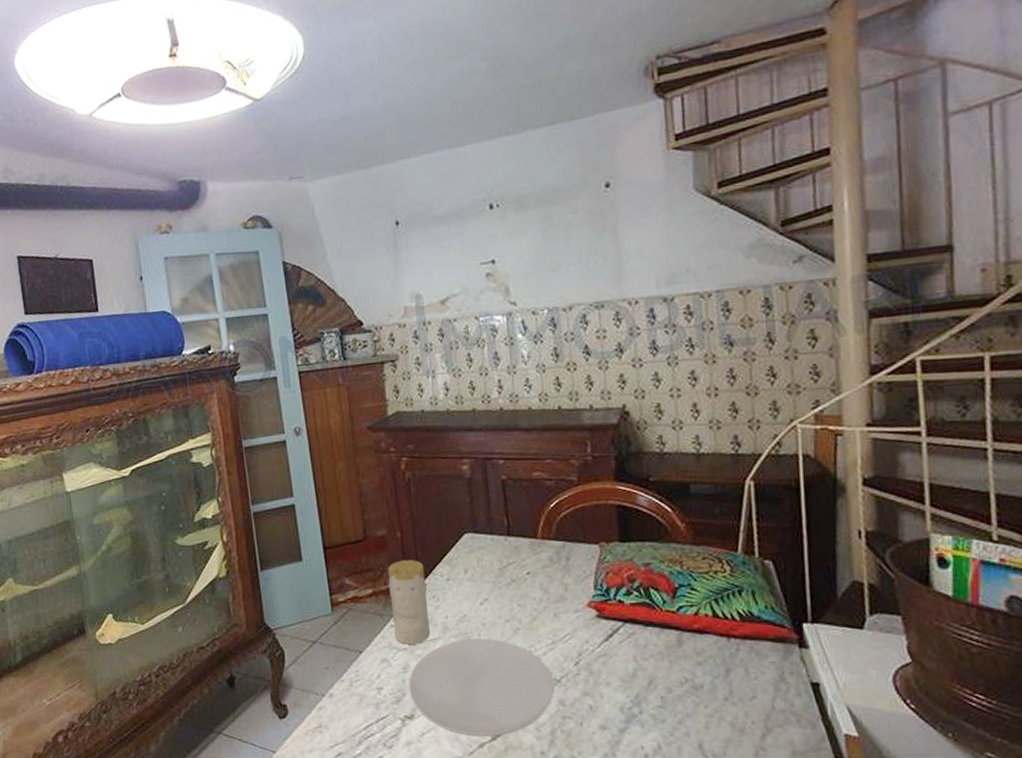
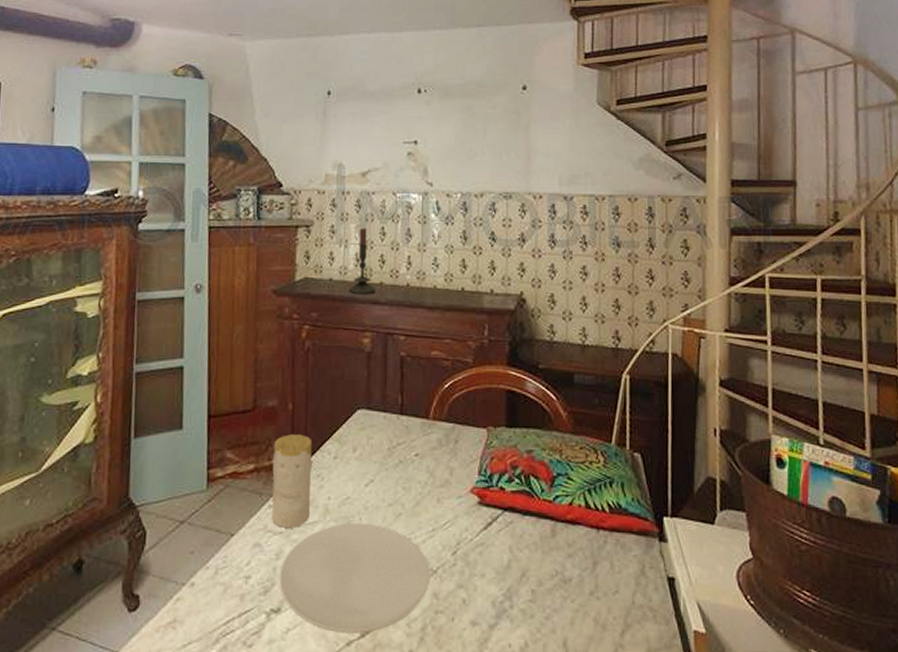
candle: none [442,356,469,424] -> present [349,227,376,295]

